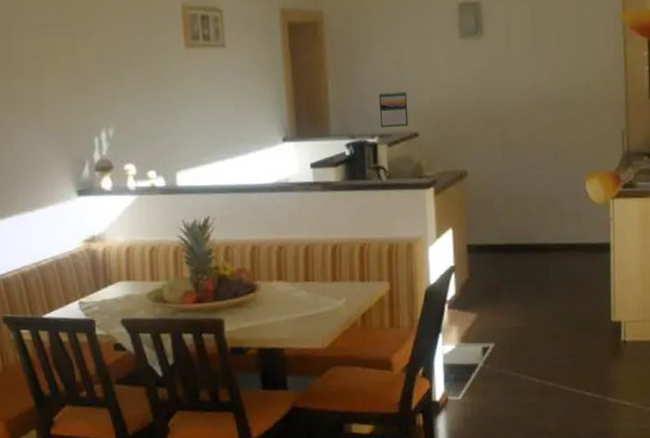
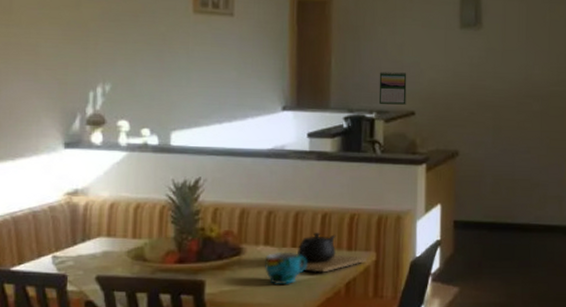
cup: none [279,286,322,320] -> present [264,252,308,285]
teapot: none [311,264,381,306] -> present [298,232,367,273]

